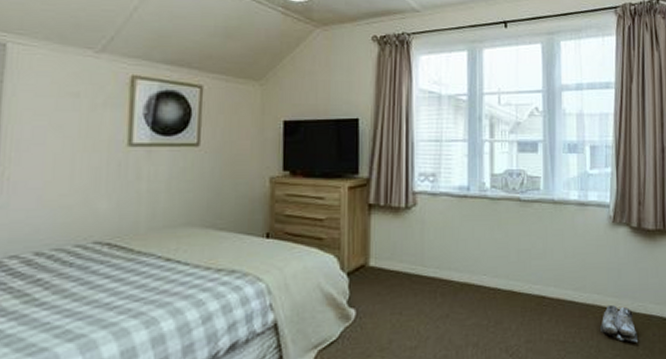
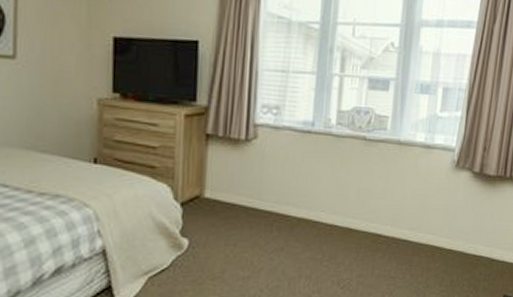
shoe: present [600,305,639,342] -> none [430,245,465,280]

